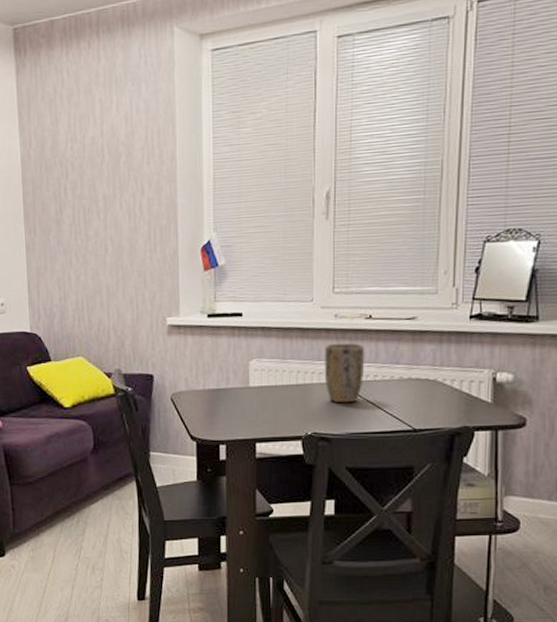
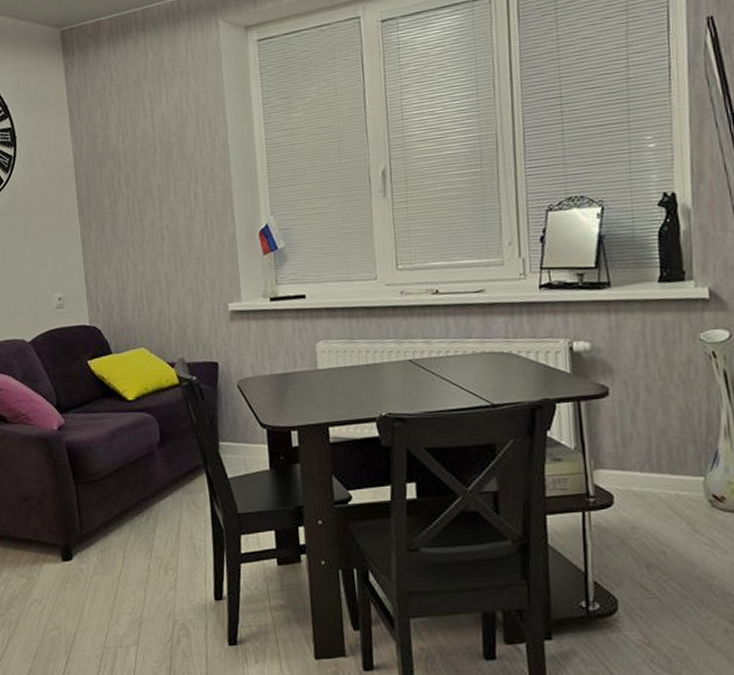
plant pot: present [324,342,365,403] -> none [392,318,436,382]

